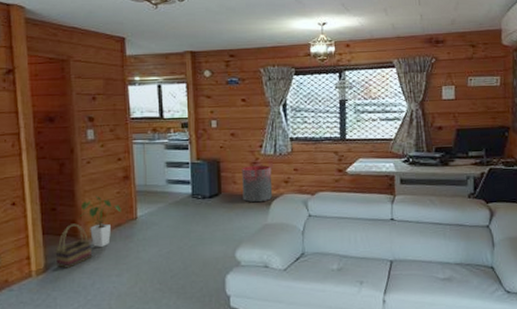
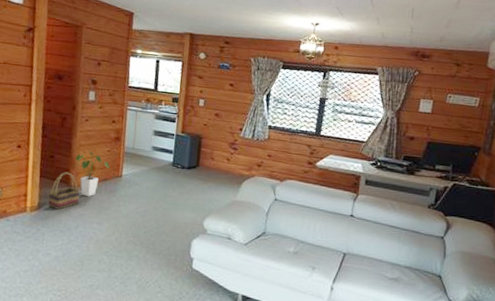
trash can: present [242,165,273,203] -> none [217,145,248,180]

